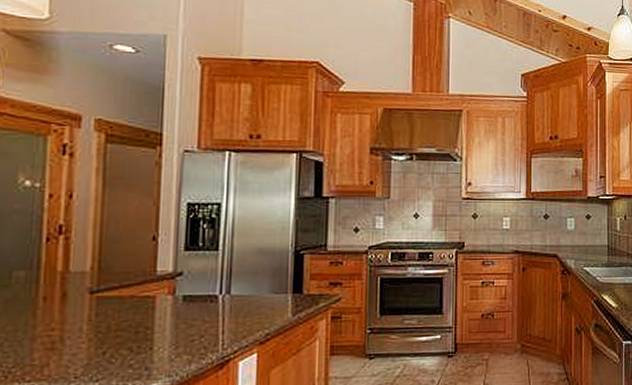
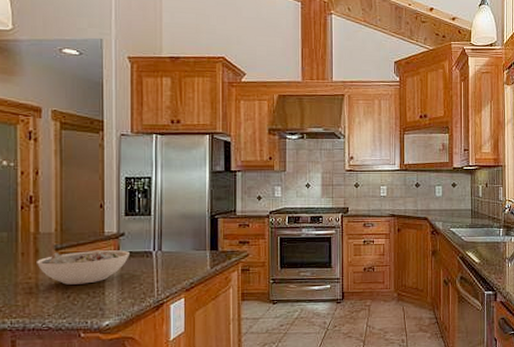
bowl: none [63,293,188,338] -> present [37,250,129,285]

